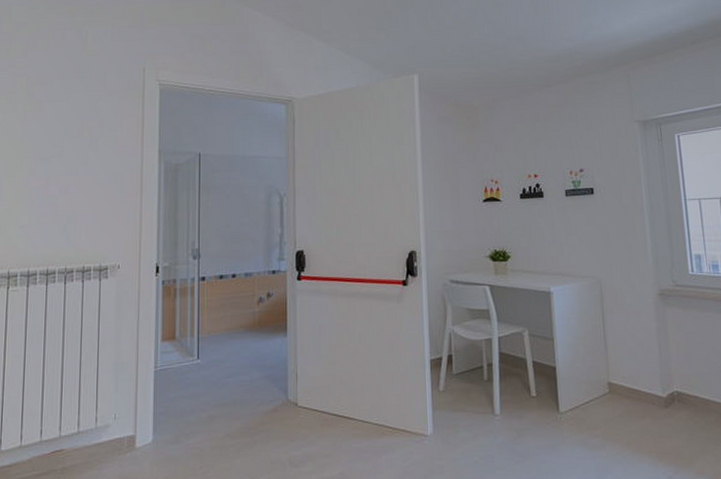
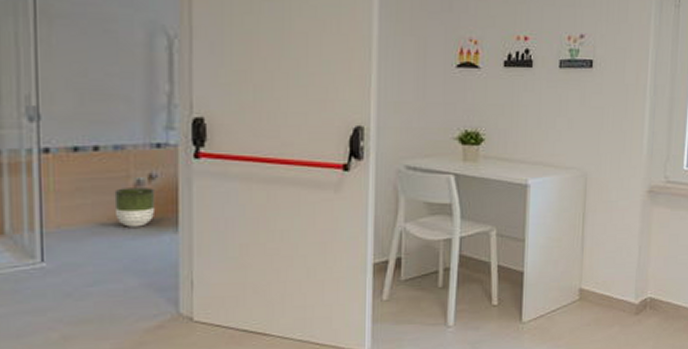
planter: none [245,303,272,333] -> present [114,188,156,227]

